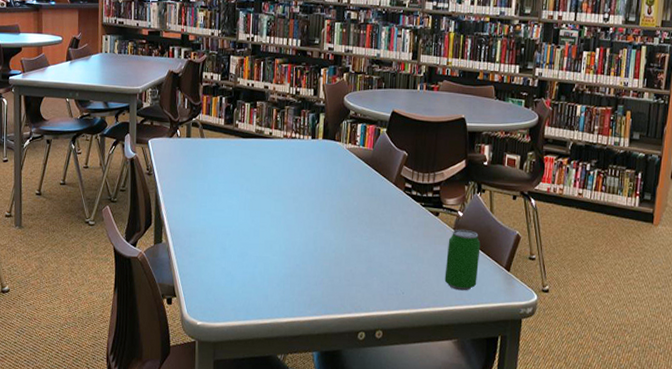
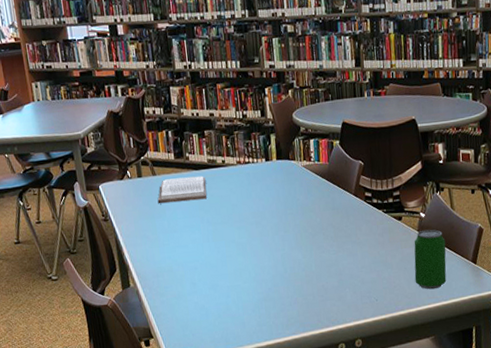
book: none [202,143,251,168] -> present [157,175,207,204]

